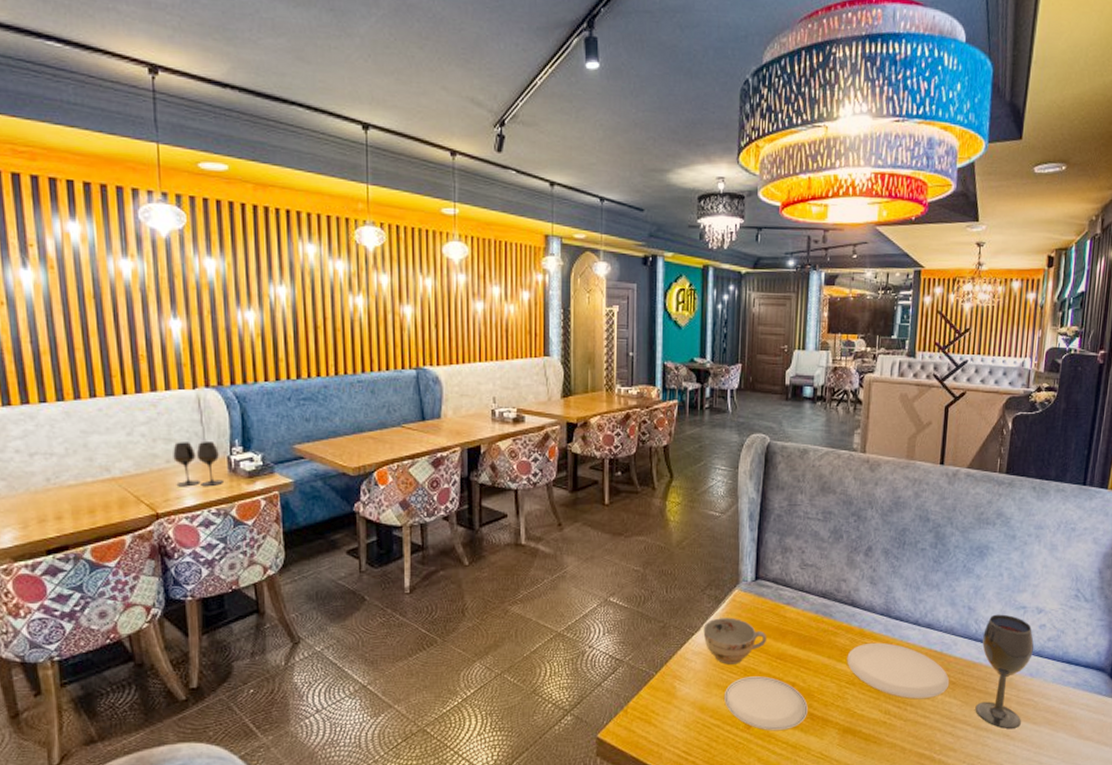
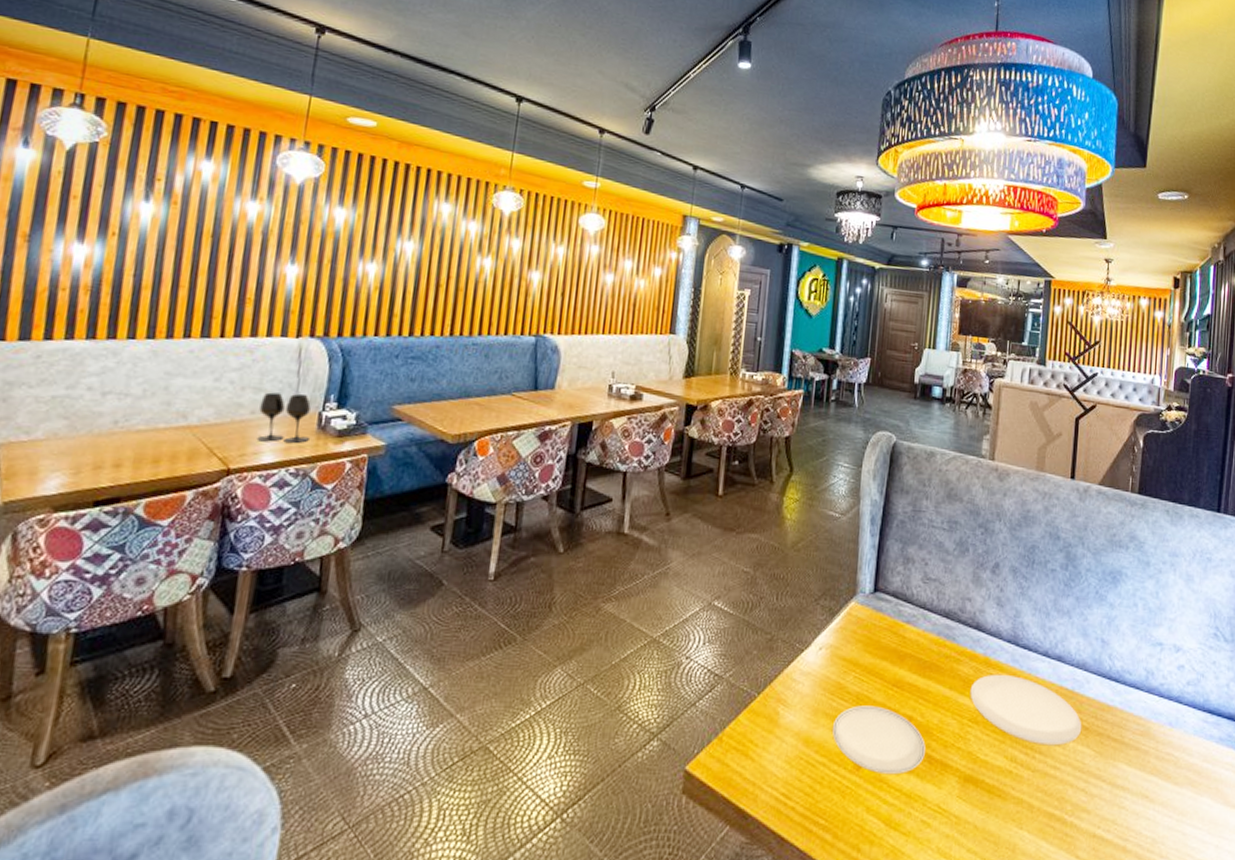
teacup: present [703,618,767,665] -> none [813,633,884,690]
wine glass: present [975,614,1034,728] -> none [1110,650,1172,788]

